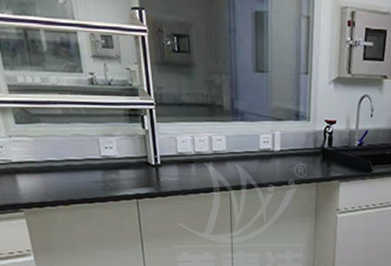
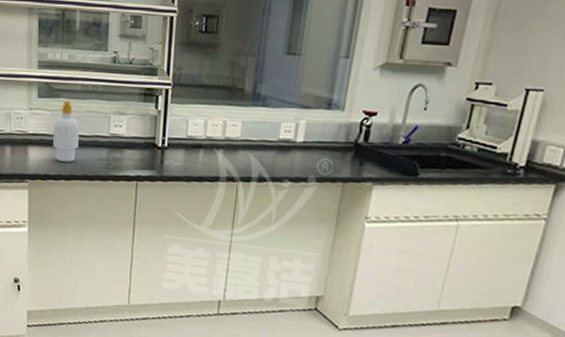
soap bottle: none [40,125,71,188] -> present [52,100,80,162]

